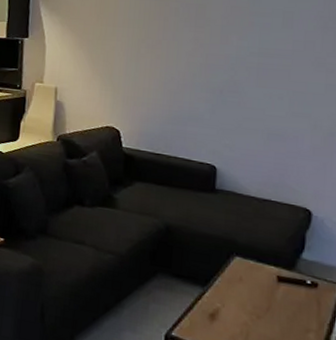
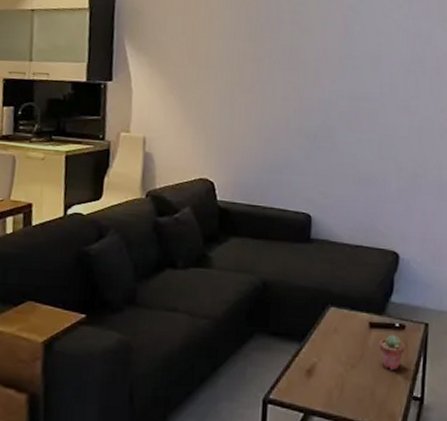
potted succulent: none [288,291,317,327] -> present [379,334,404,370]

